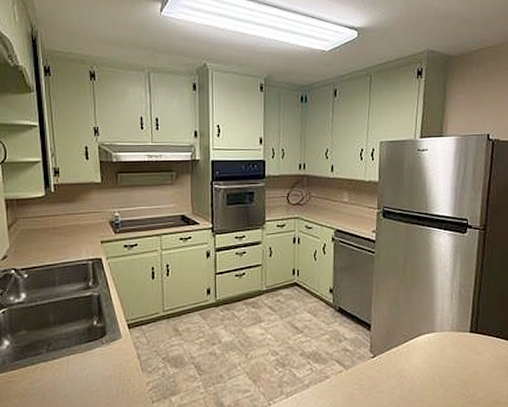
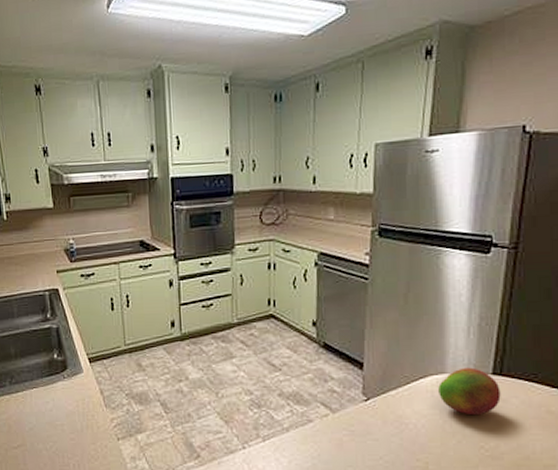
fruit: none [430,327,477,367] -> present [438,367,501,414]

